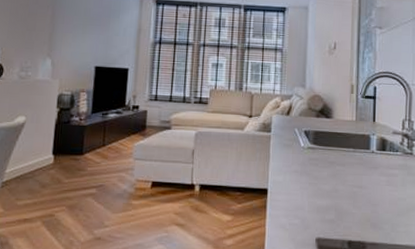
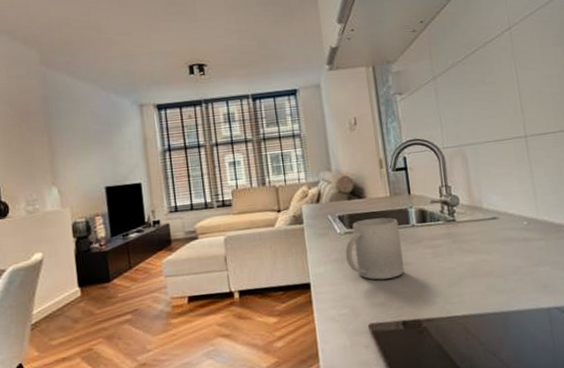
mug: none [305,138,359,198] -> present [345,217,404,280]

